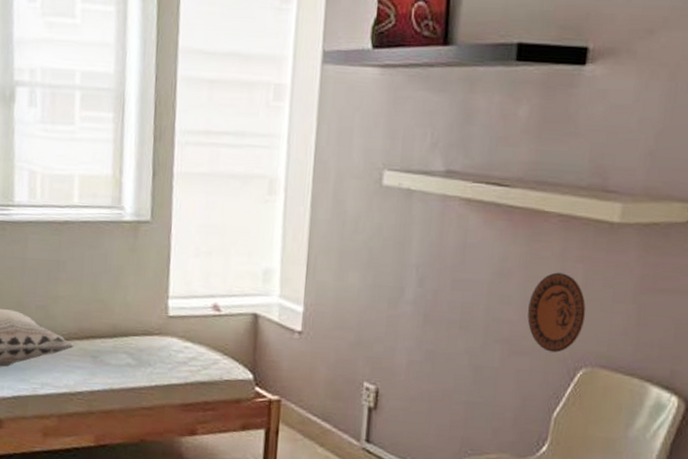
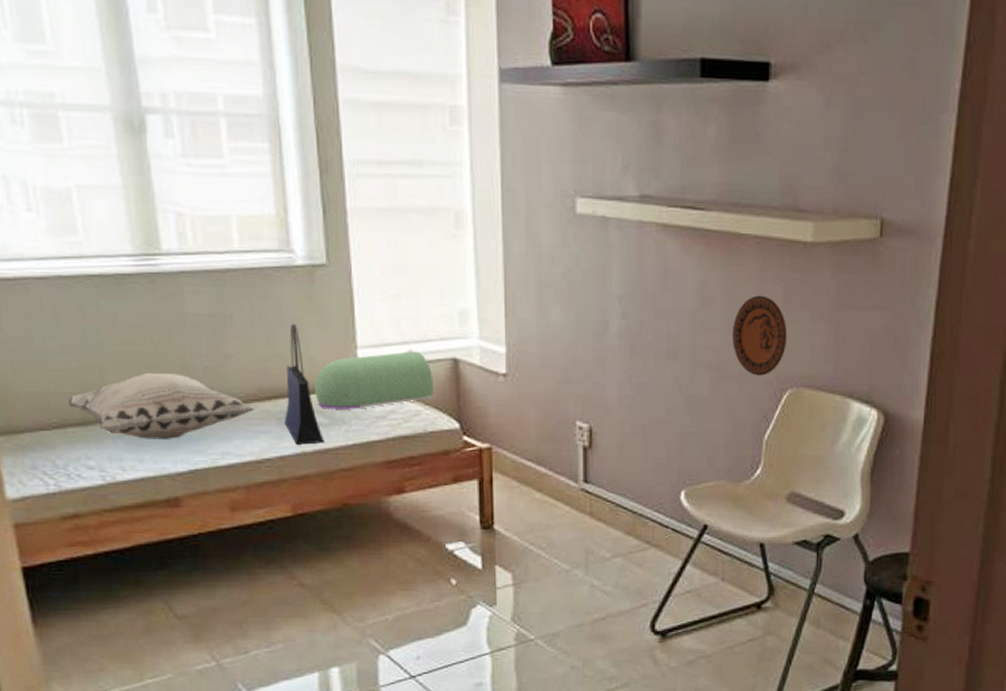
tote bag: none [97,272,130,382] -> present [283,323,324,445]
cushion: none [127,304,234,354] -> present [314,351,434,409]

